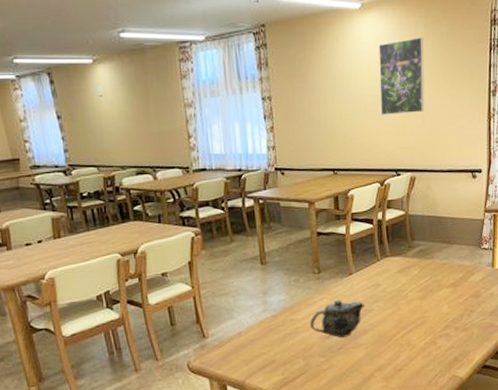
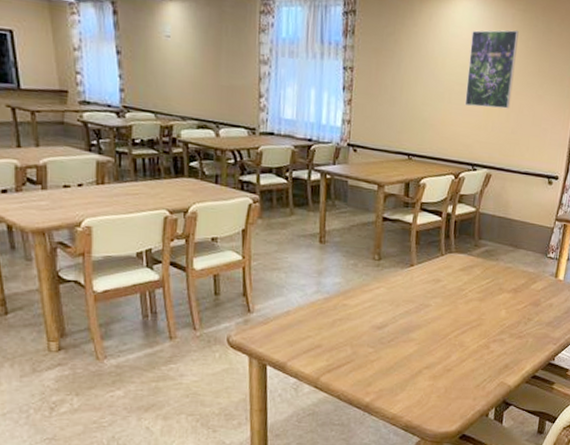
teapot: present [309,299,365,338] -> none [362,290,423,330]

